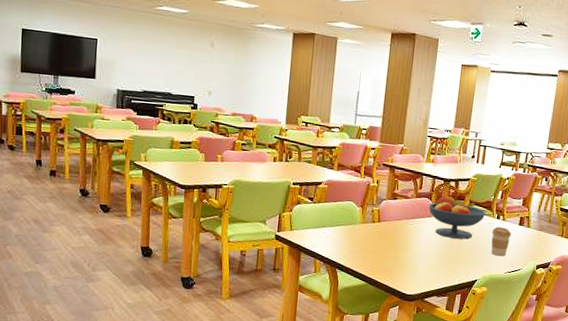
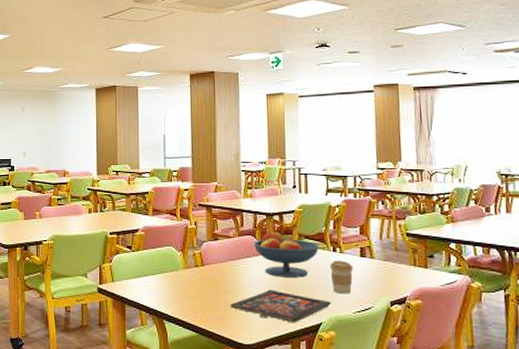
board game: none [399,248,488,279] -> present [230,289,331,323]

